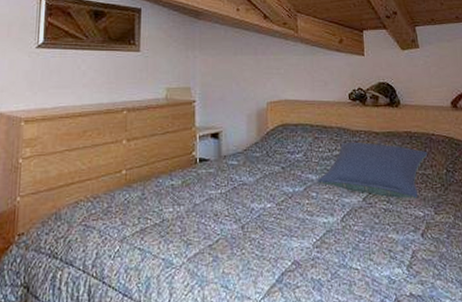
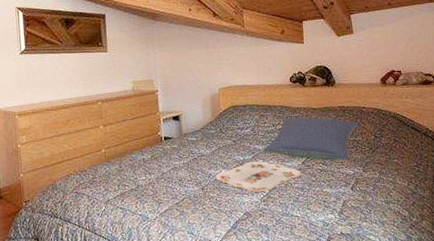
serving tray: none [259,194,362,234] -> present [215,161,301,192]

